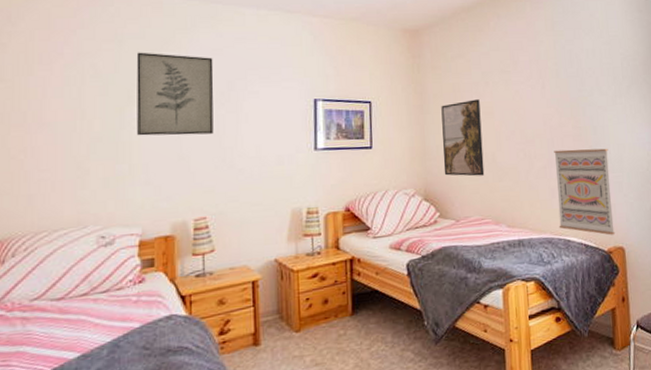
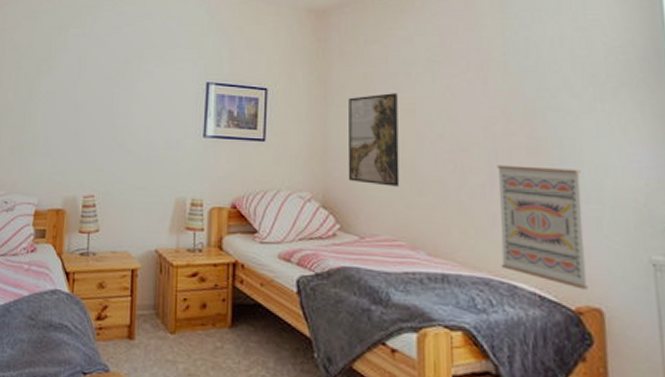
wall art: present [136,52,214,136] -> none [42,28,113,111]

